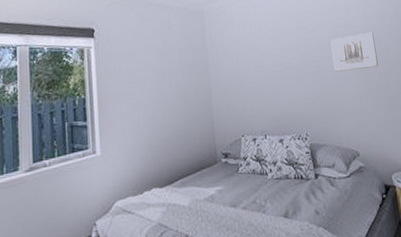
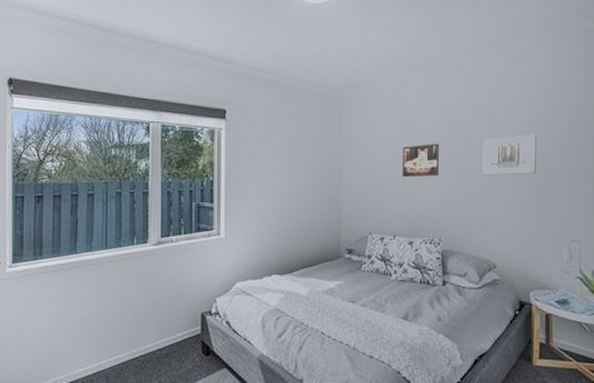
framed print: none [263,46,297,80] -> present [401,143,440,178]

